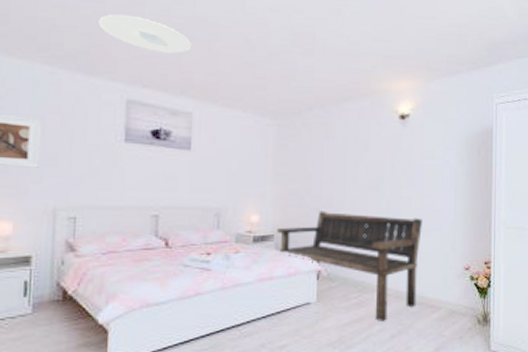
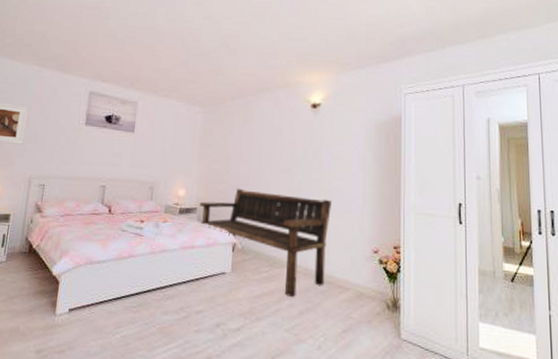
ceiling light: present [99,14,192,54] -> none [75,26,141,55]

